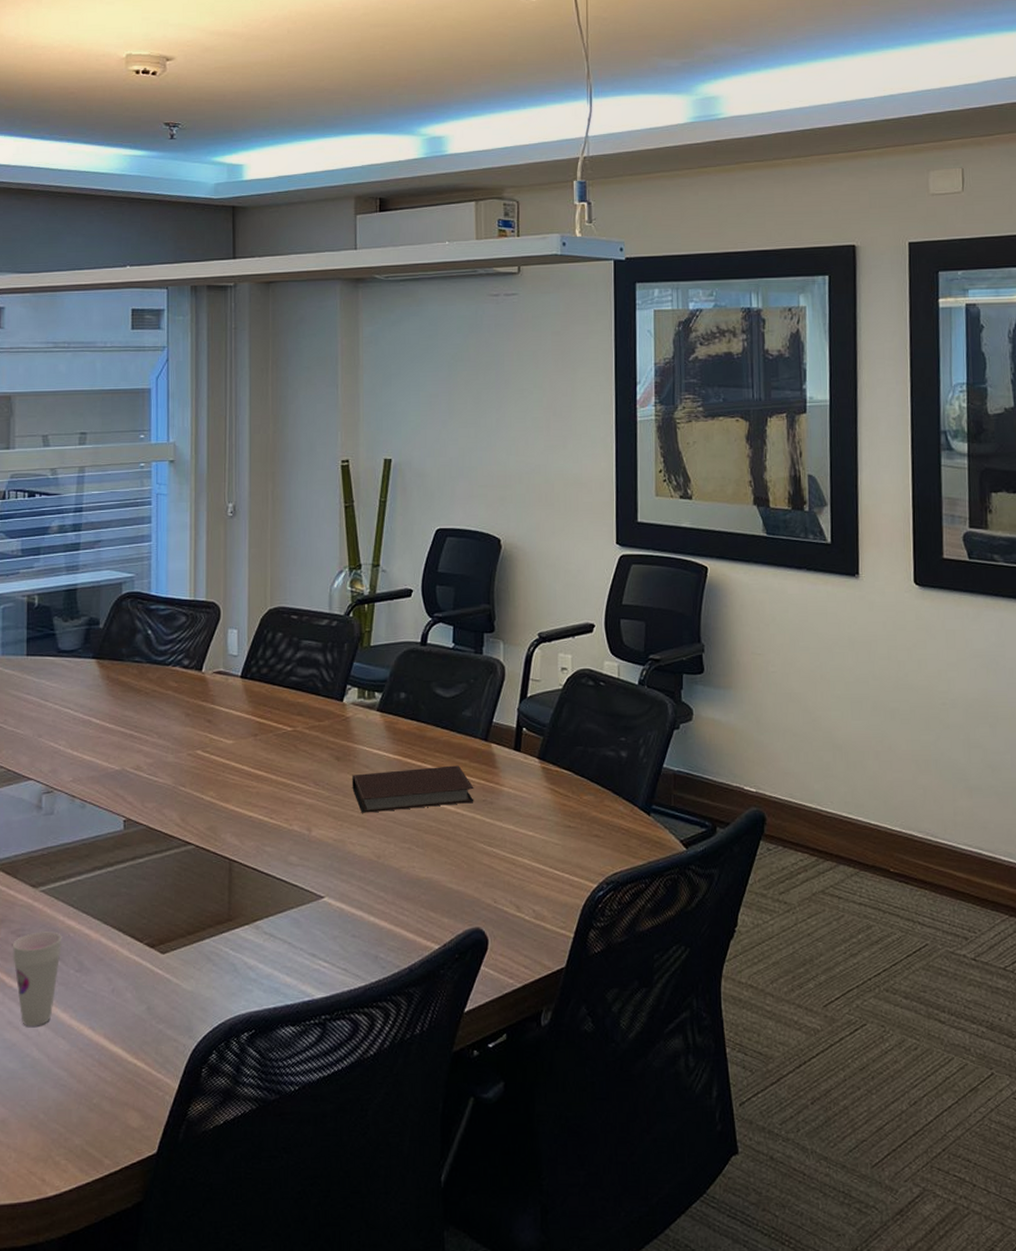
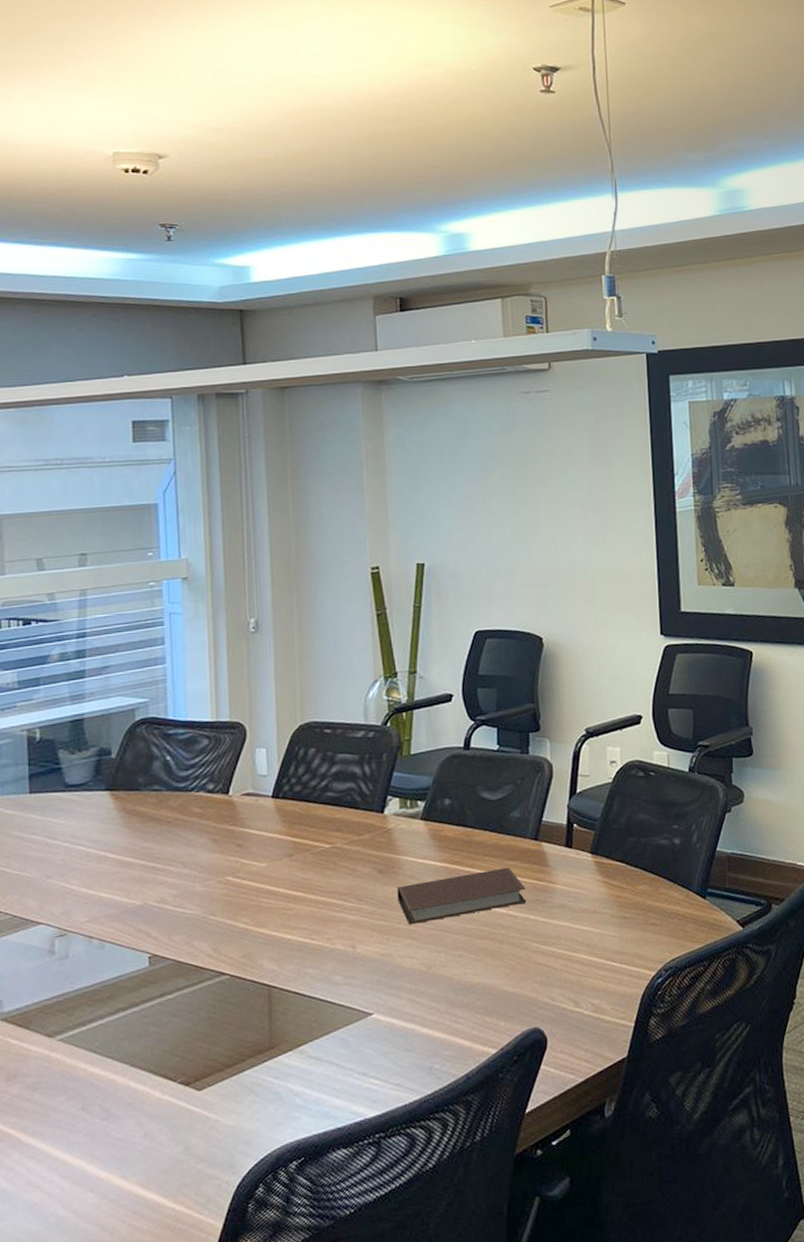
cup: present [12,931,62,1027] -> none [27,1081,85,1184]

